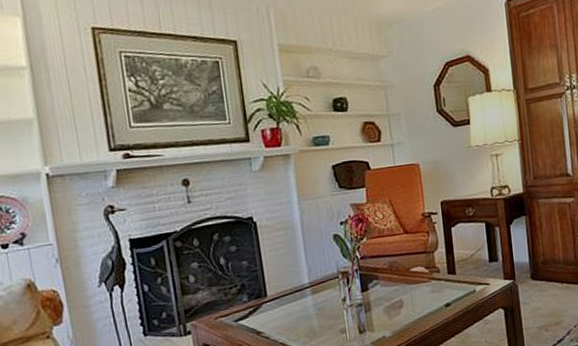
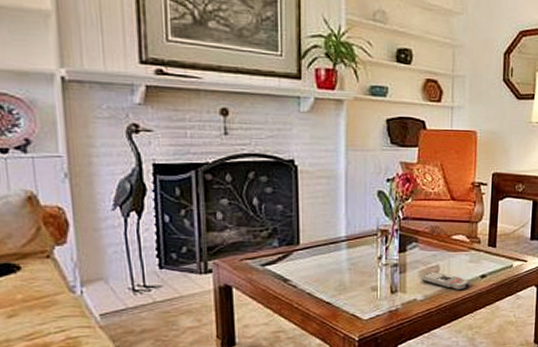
remote control: none [386,306,437,323] -> present [421,271,471,291]

